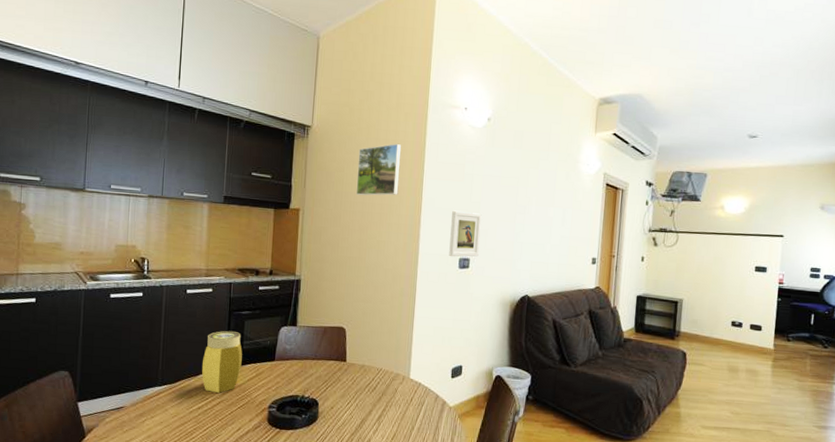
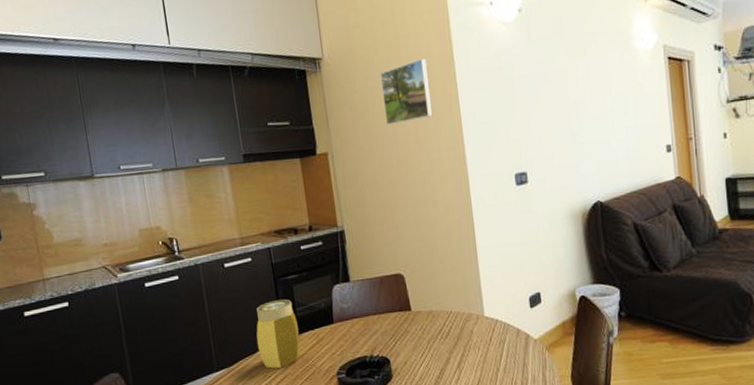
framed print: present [449,210,482,257] -> none [497,119,536,175]

